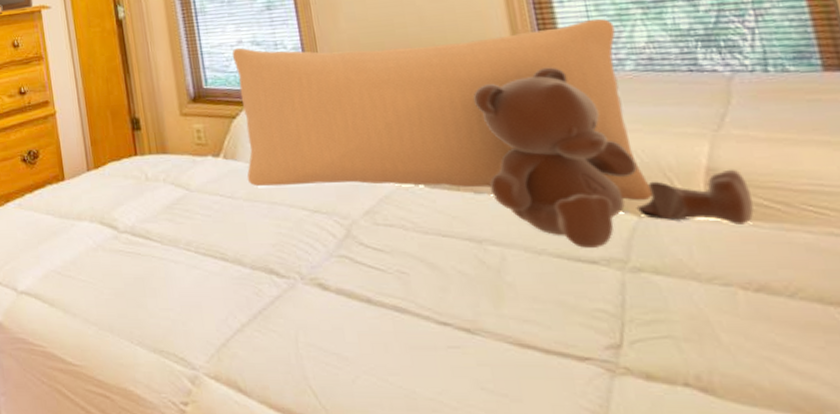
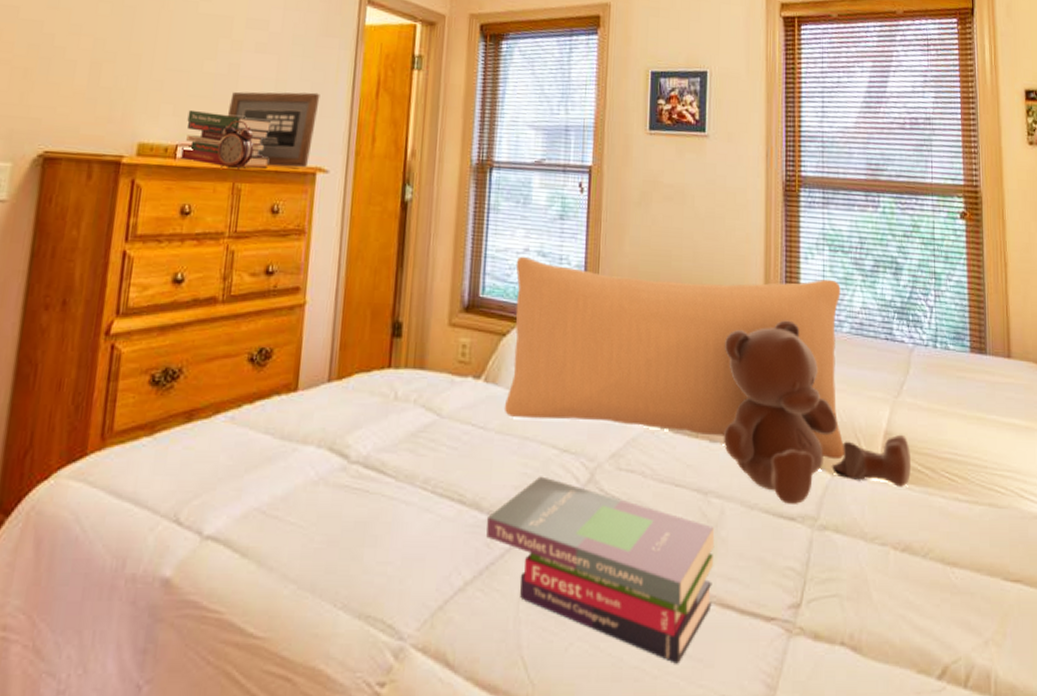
books: none [250,234,508,398] -> present [486,476,715,664]

